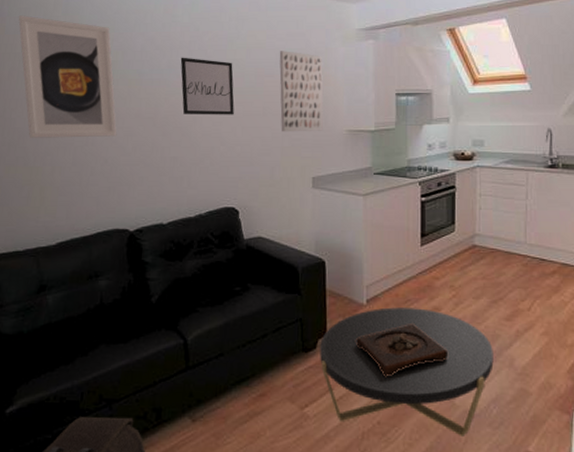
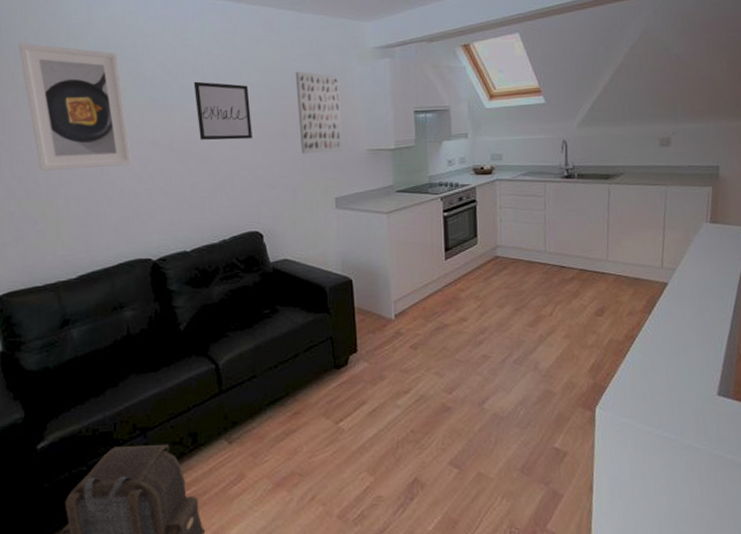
coffee table: present [320,307,494,436] -> none [351,319,519,438]
wooden tray: present [356,324,448,376] -> none [386,335,475,386]

